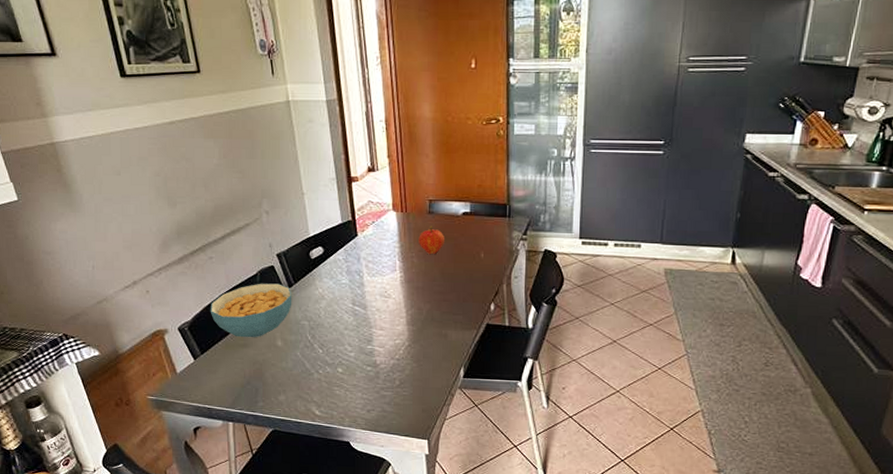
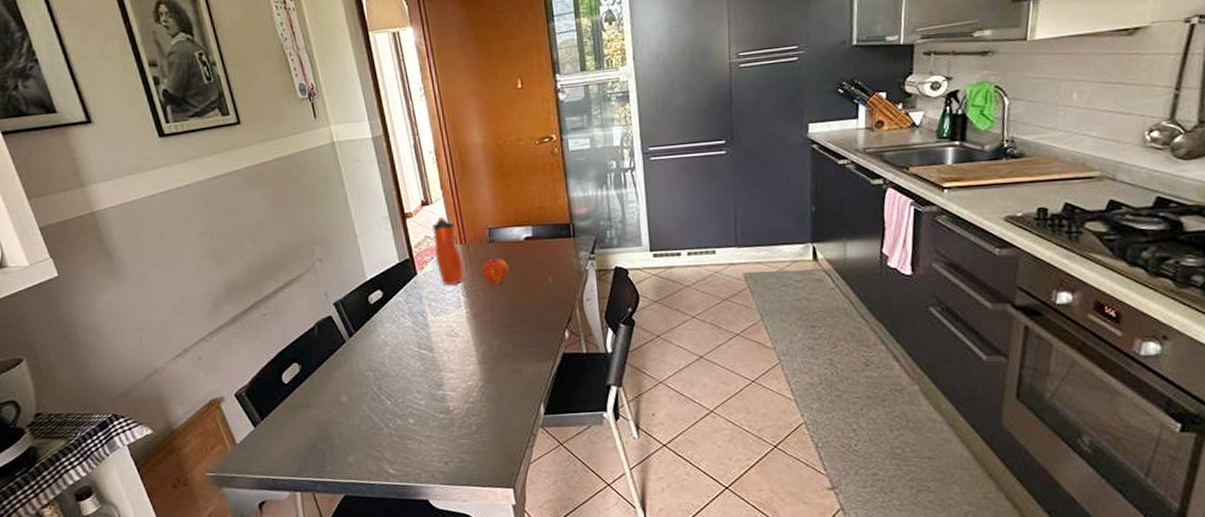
cereal bowl: present [210,283,292,338] -> none [267,334,354,397]
water bottle: none [376,183,403,250] -> present [432,216,464,286]

